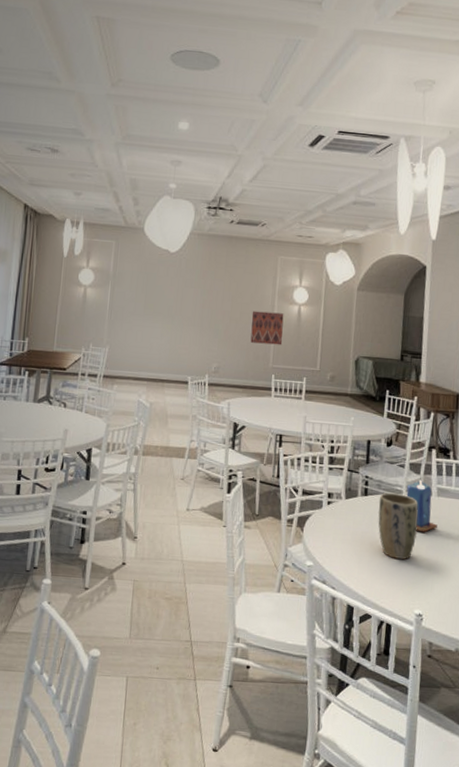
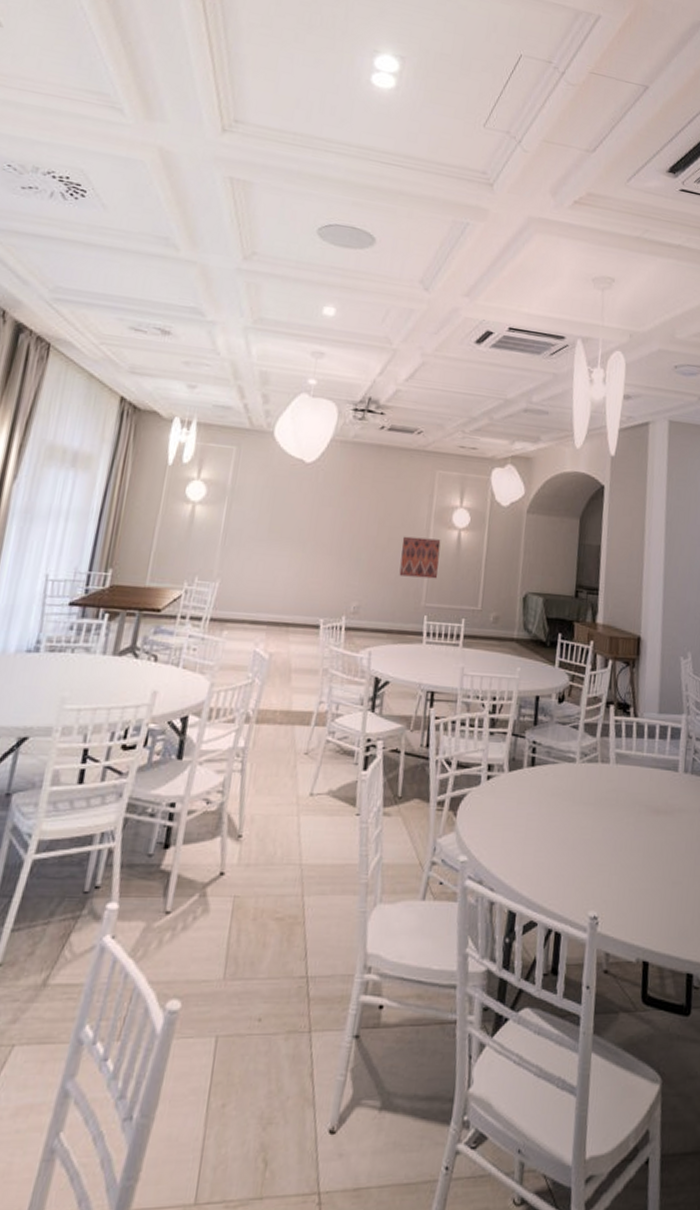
plant pot: present [378,492,418,559] -> none [546,761,594,846]
candle: present [406,479,438,533] -> none [580,743,616,811]

